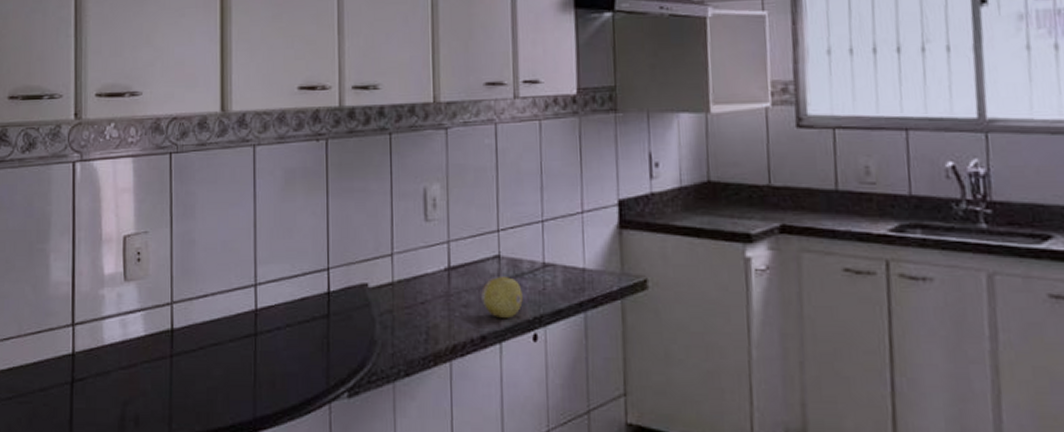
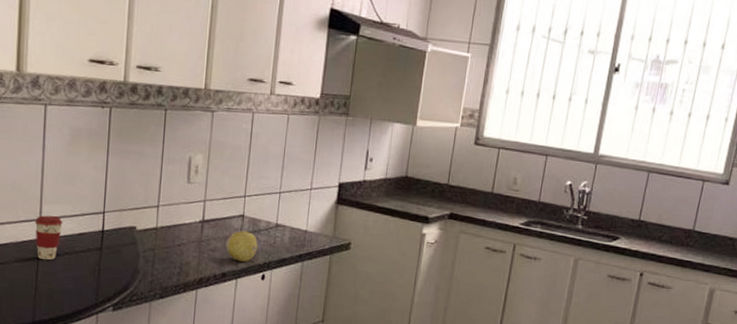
coffee cup: none [249,279,281,337] -> present [34,215,63,260]

